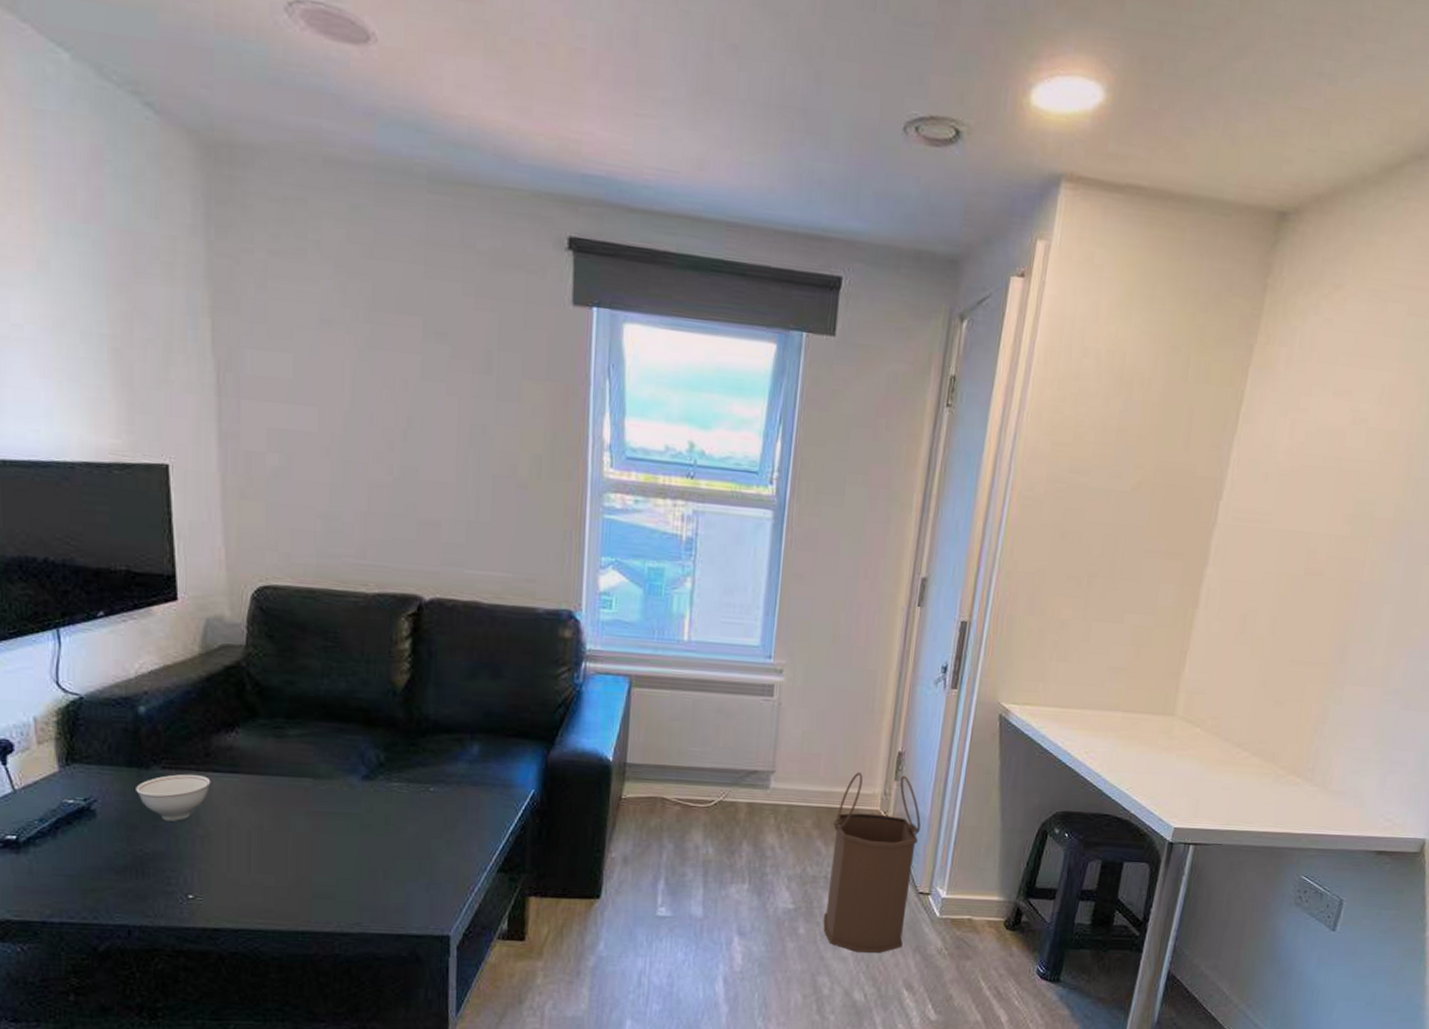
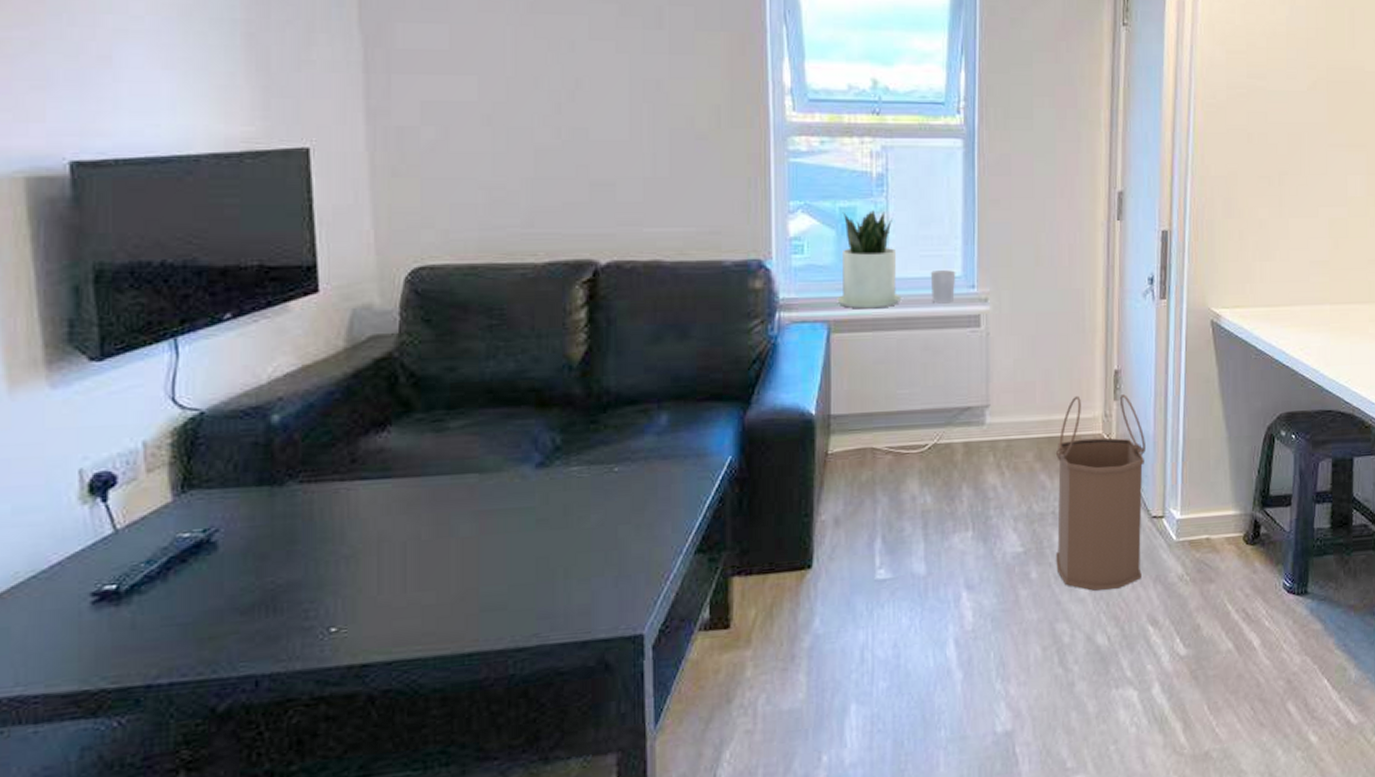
bowl: present [136,774,211,821] -> none [267,485,358,544]
planter: none [640,572,701,669] -> present [837,210,902,309]
candle holder: none [729,637,755,671] -> present [930,270,956,304]

